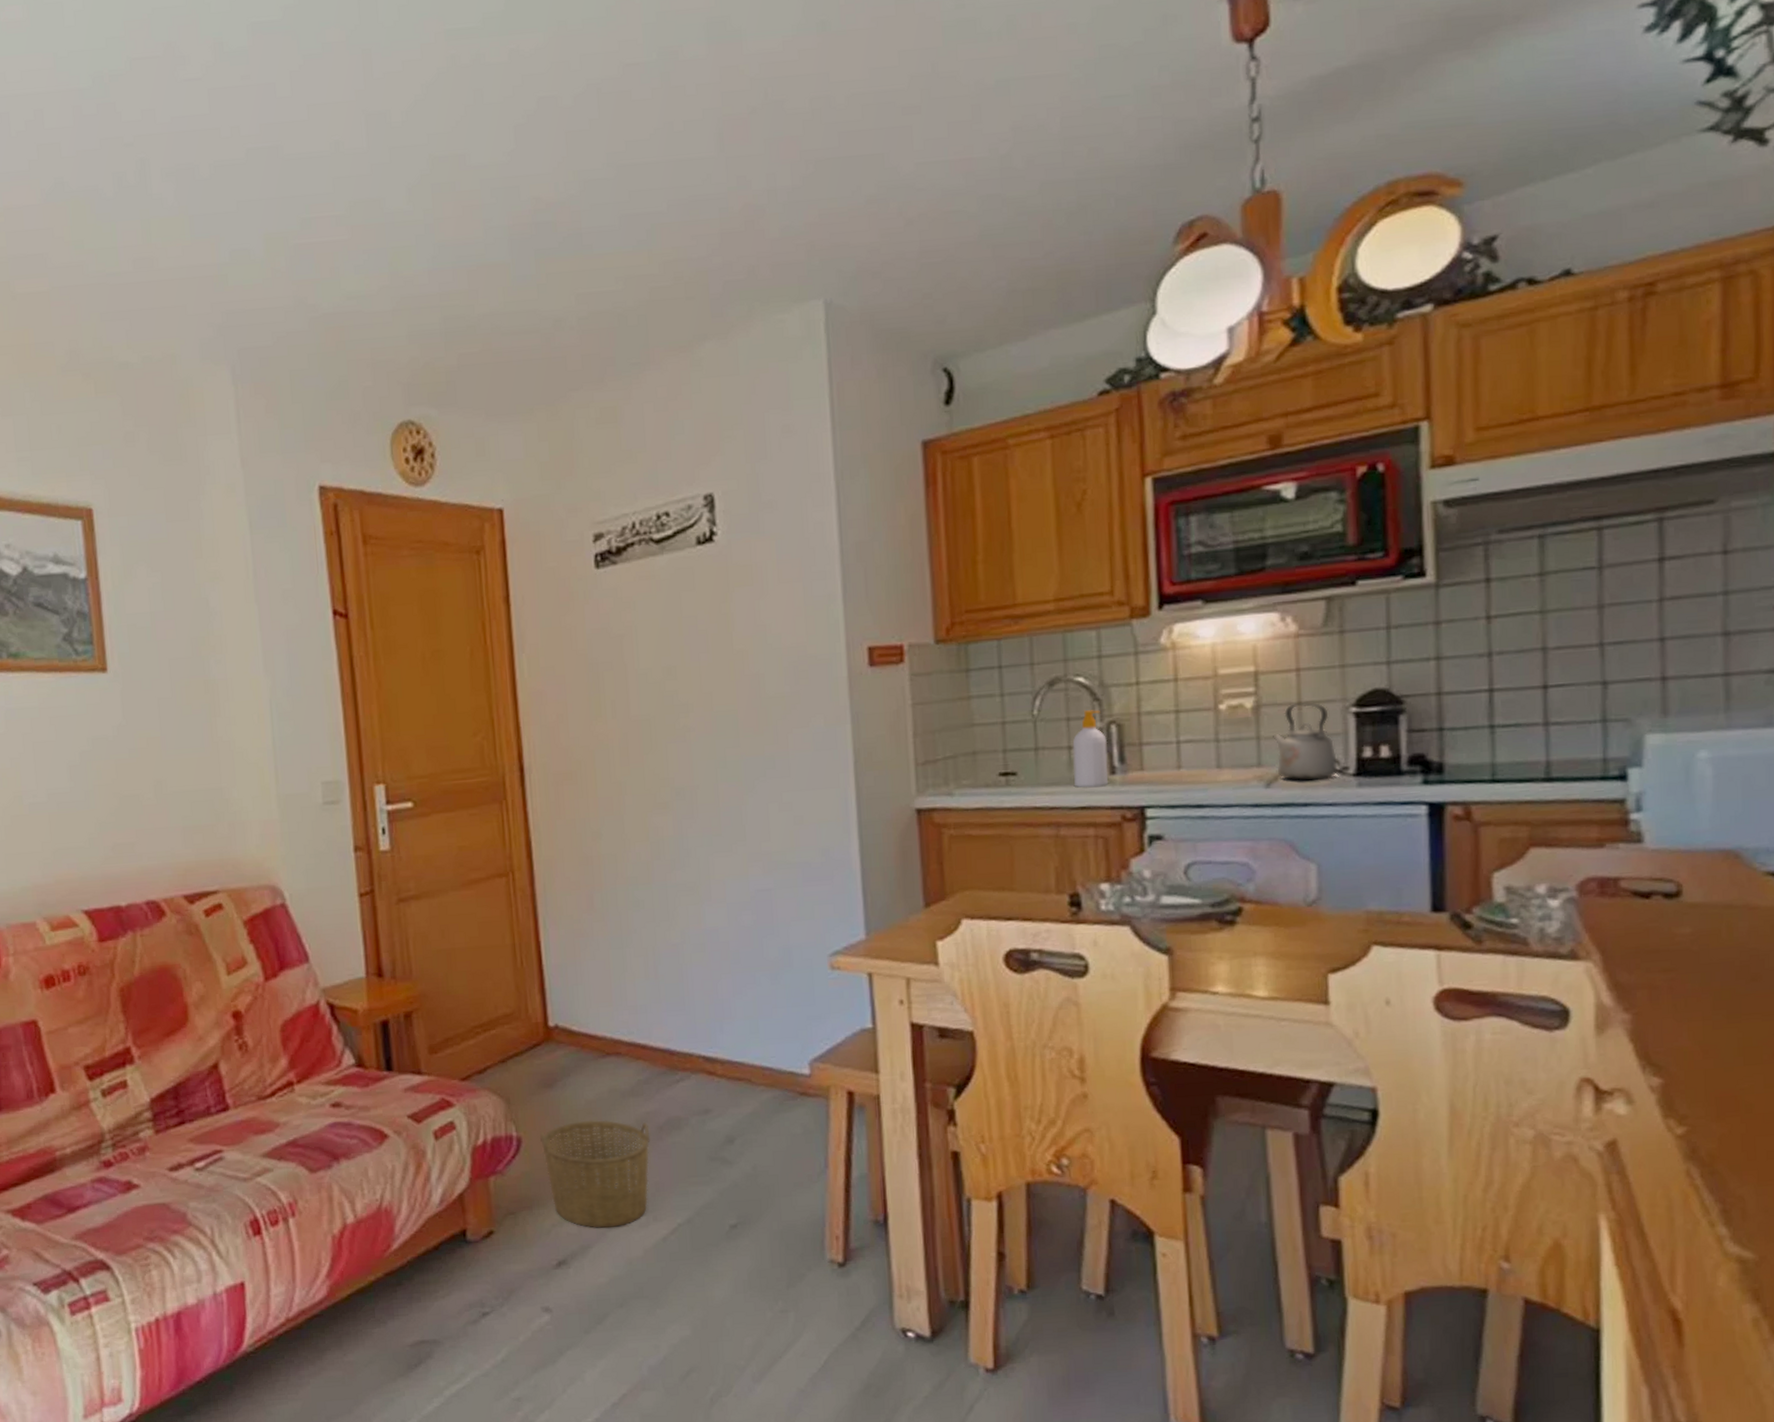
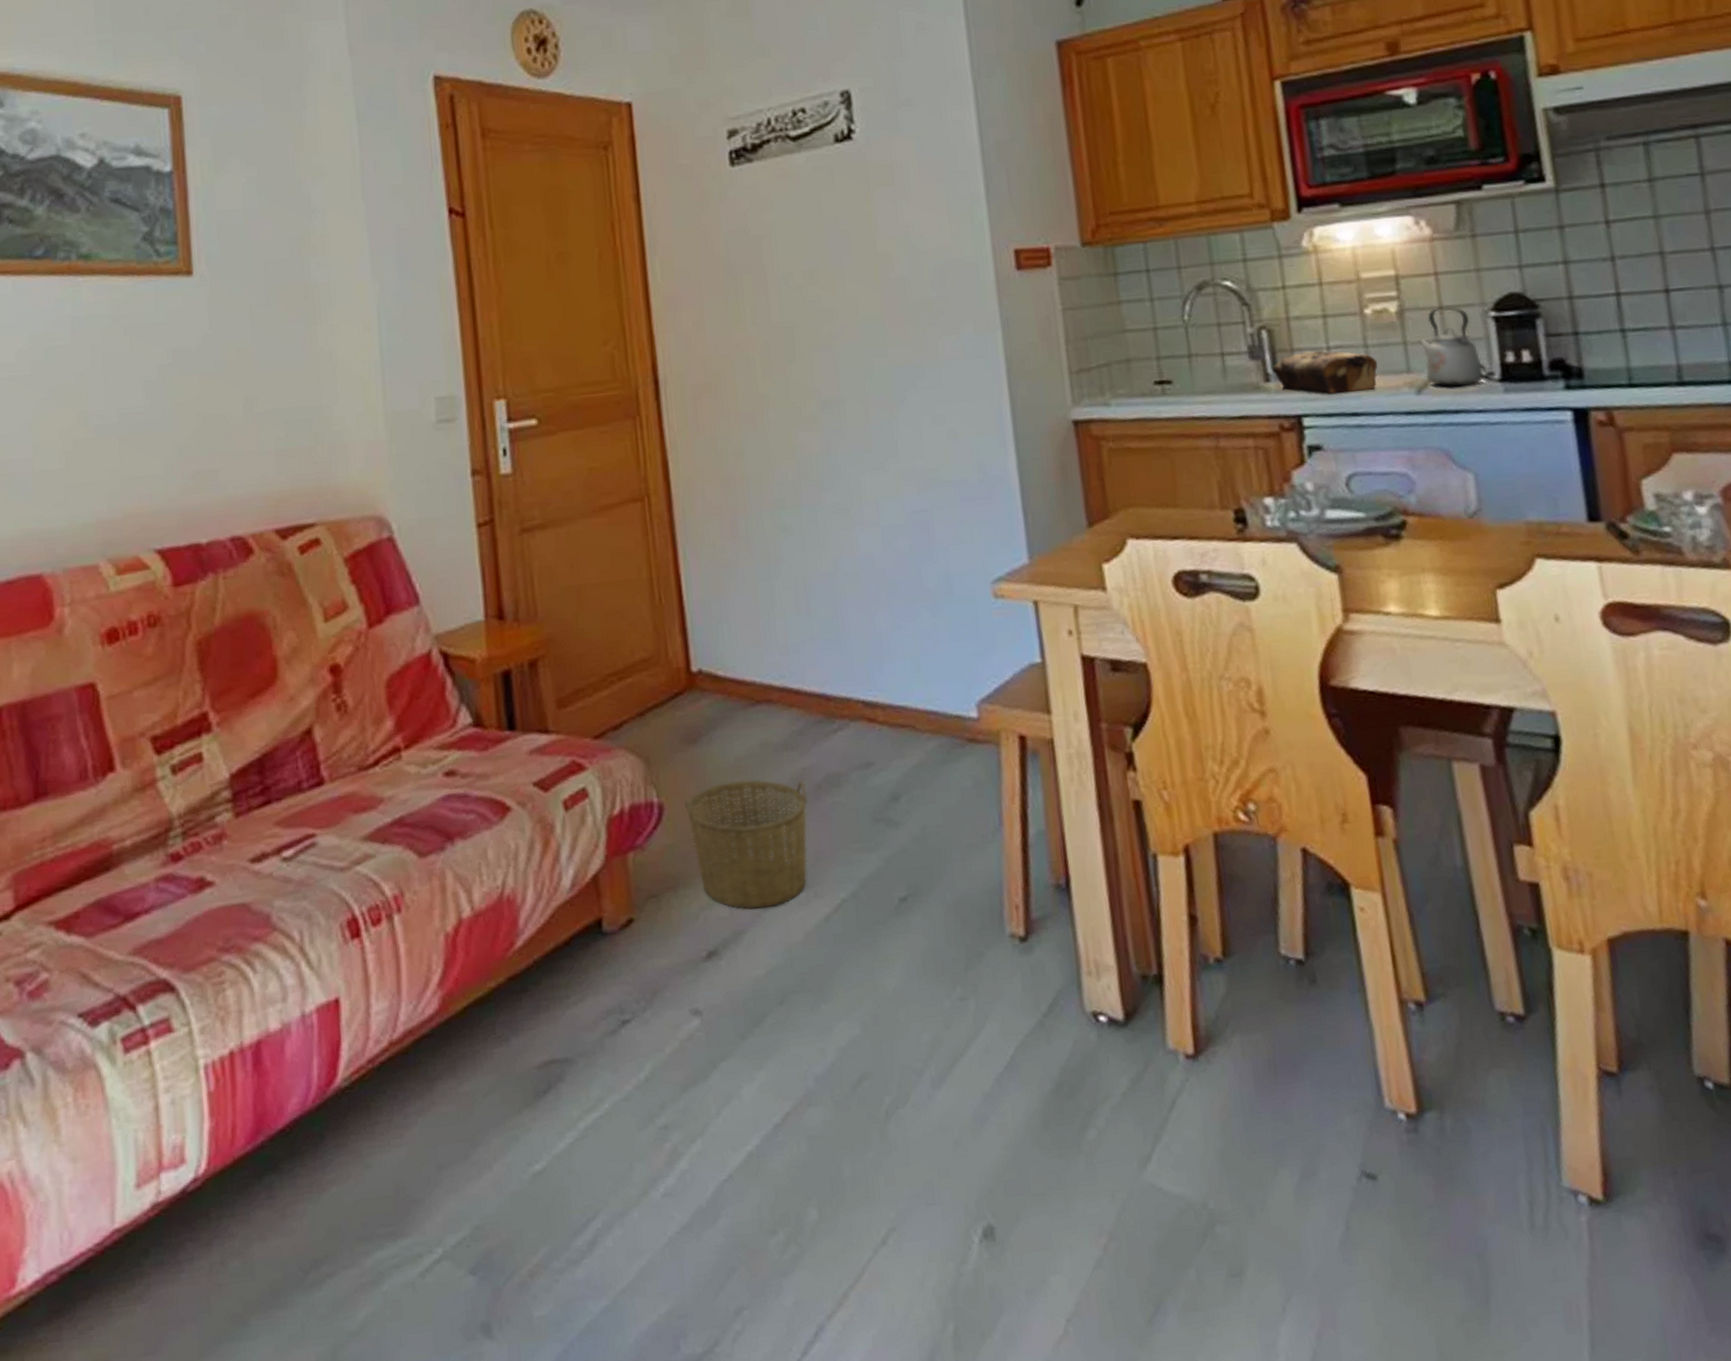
soap bottle: present [1072,709,1109,788] -> none [1225,314,1264,397]
bread loaf: none [1119,744,1228,788] -> present [1272,350,1378,395]

